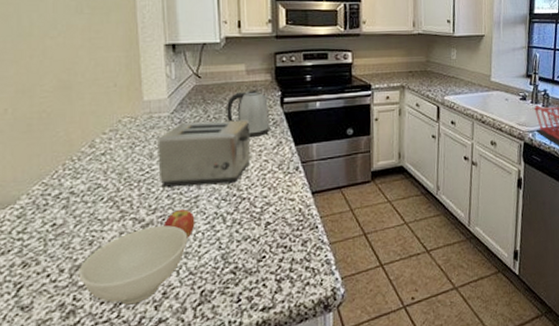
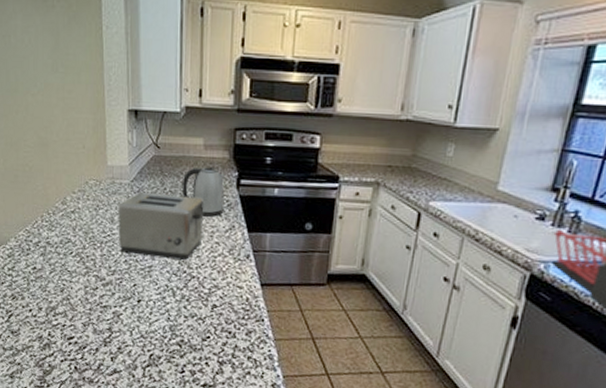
bowl: present [78,225,188,306] -> none [52,286,141,352]
fruit: present [163,208,195,238] -> none [121,275,148,304]

